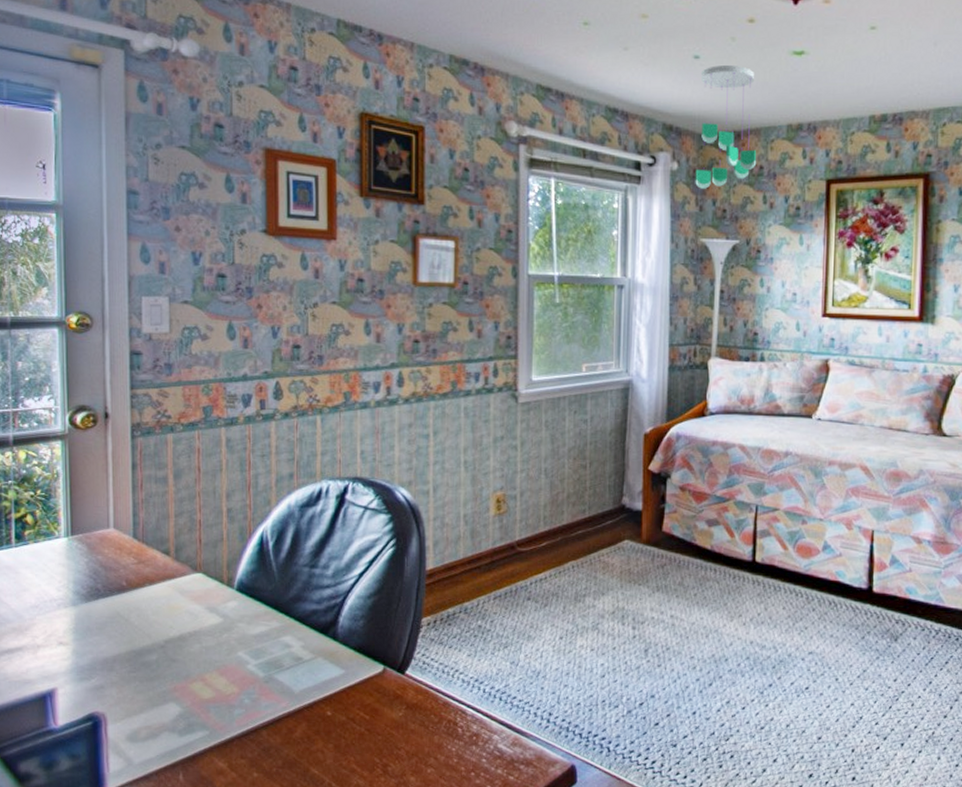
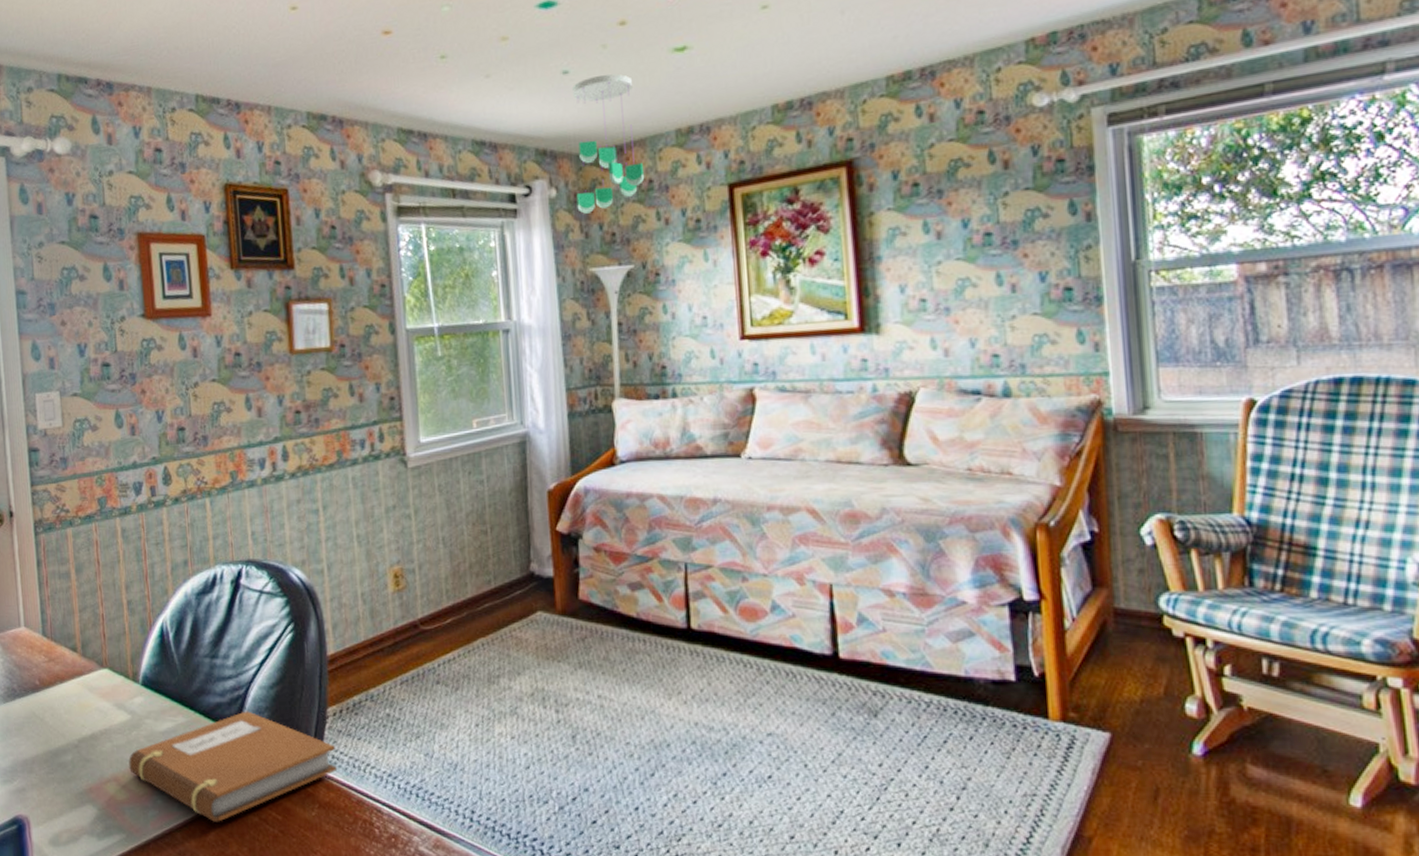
notebook: none [217,618,426,721] -> present [129,711,337,822]

